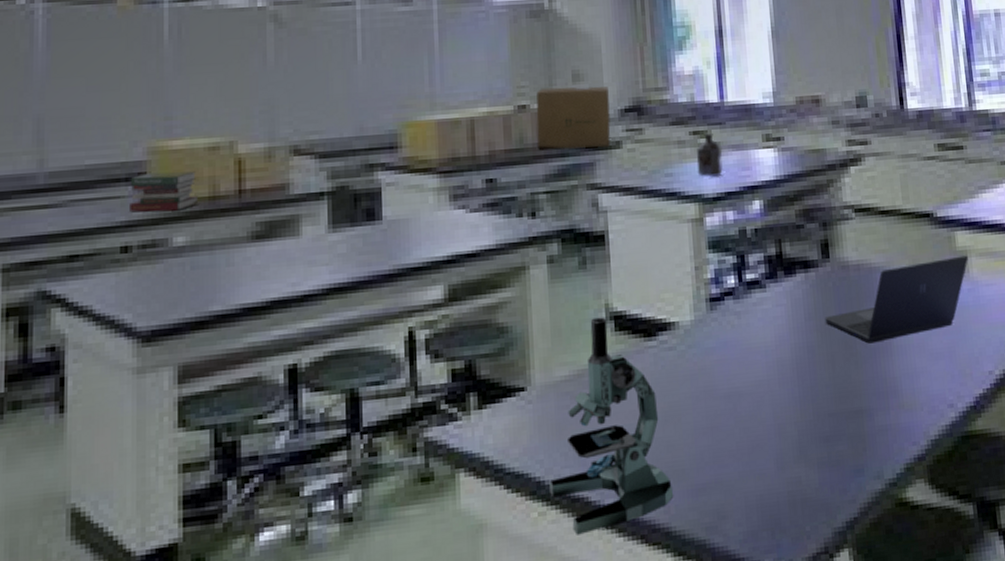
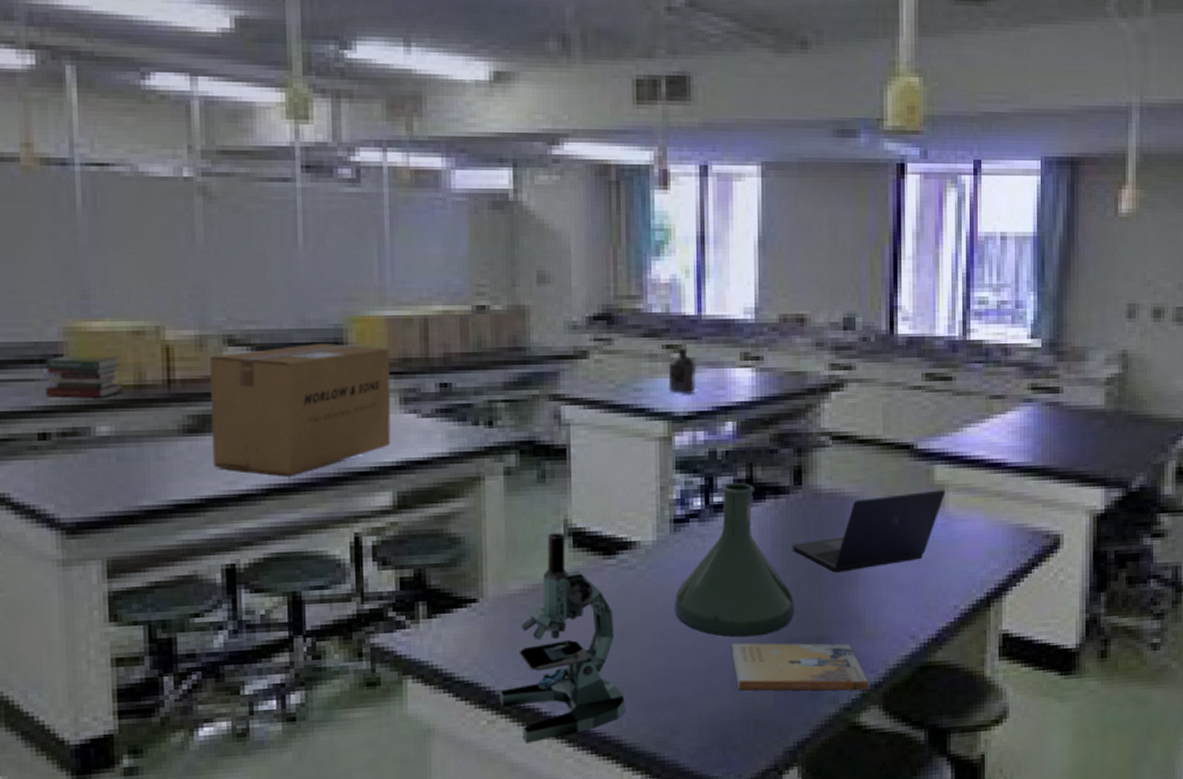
box: none [277,148,442,276] -> present [210,344,391,477]
box: present [536,86,611,150] -> none [496,288,577,357]
flask: none [714,259,832,414] -> present [674,483,794,637]
book: none [773,415,913,470] -> present [731,643,869,691]

